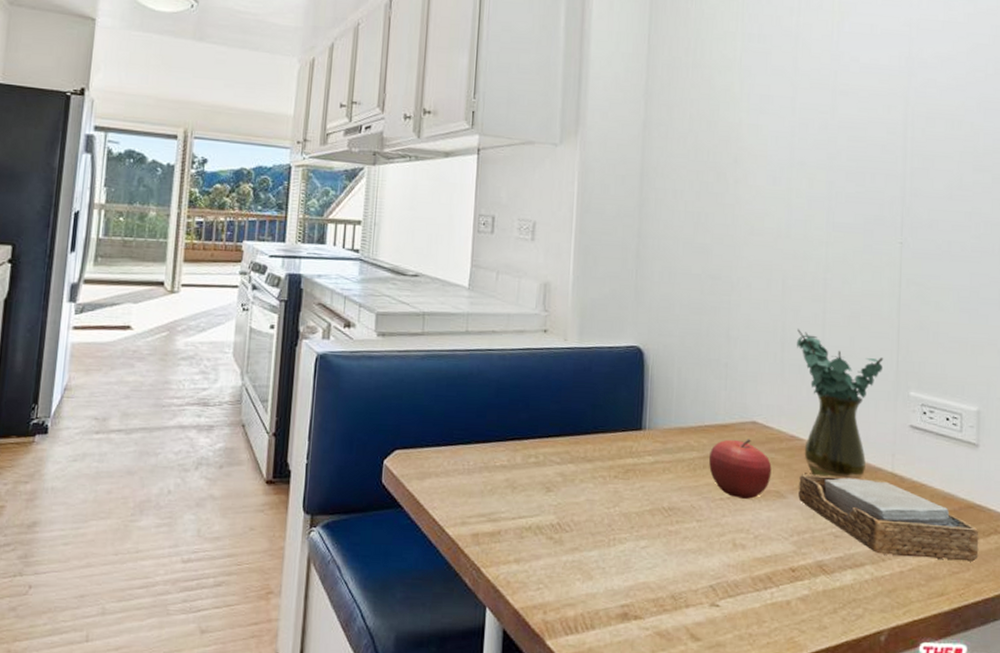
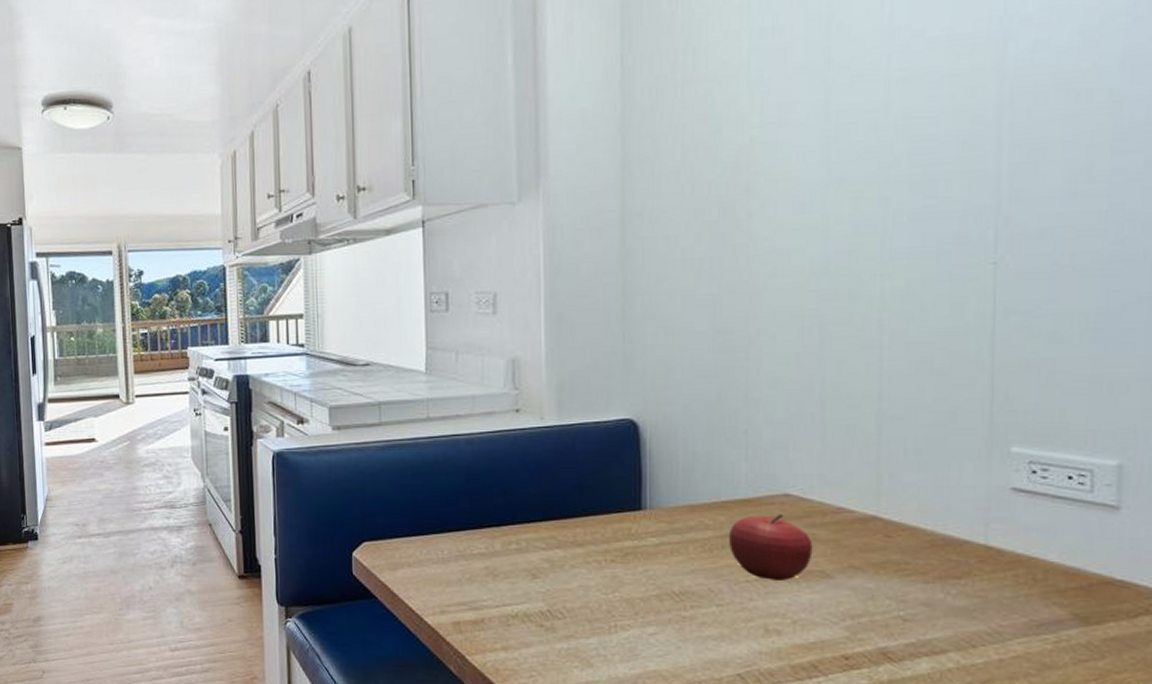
vase: present [797,329,884,480] -> none [843,383,971,555]
napkin holder: present [798,474,979,562] -> none [851,551,1121,648]

